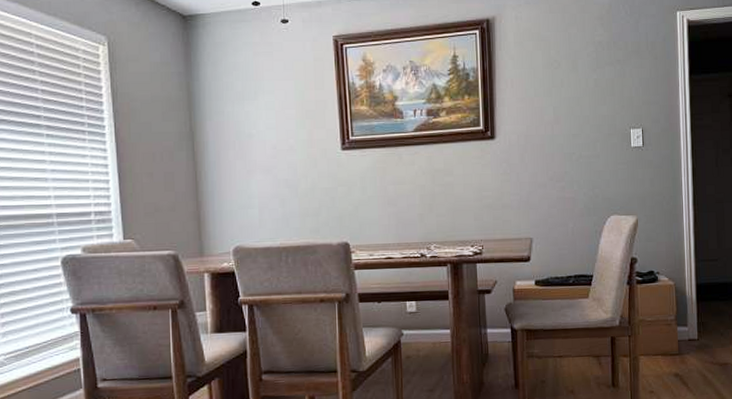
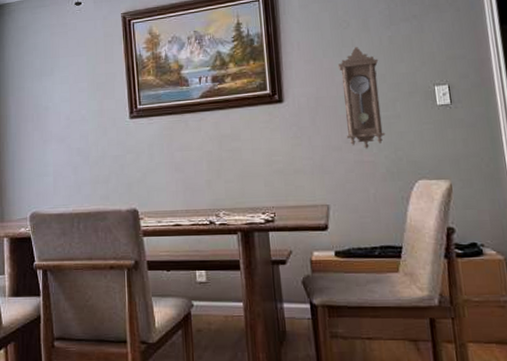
pendulum clock: none [547,88,586,186] -> present [337,47,386,149]

